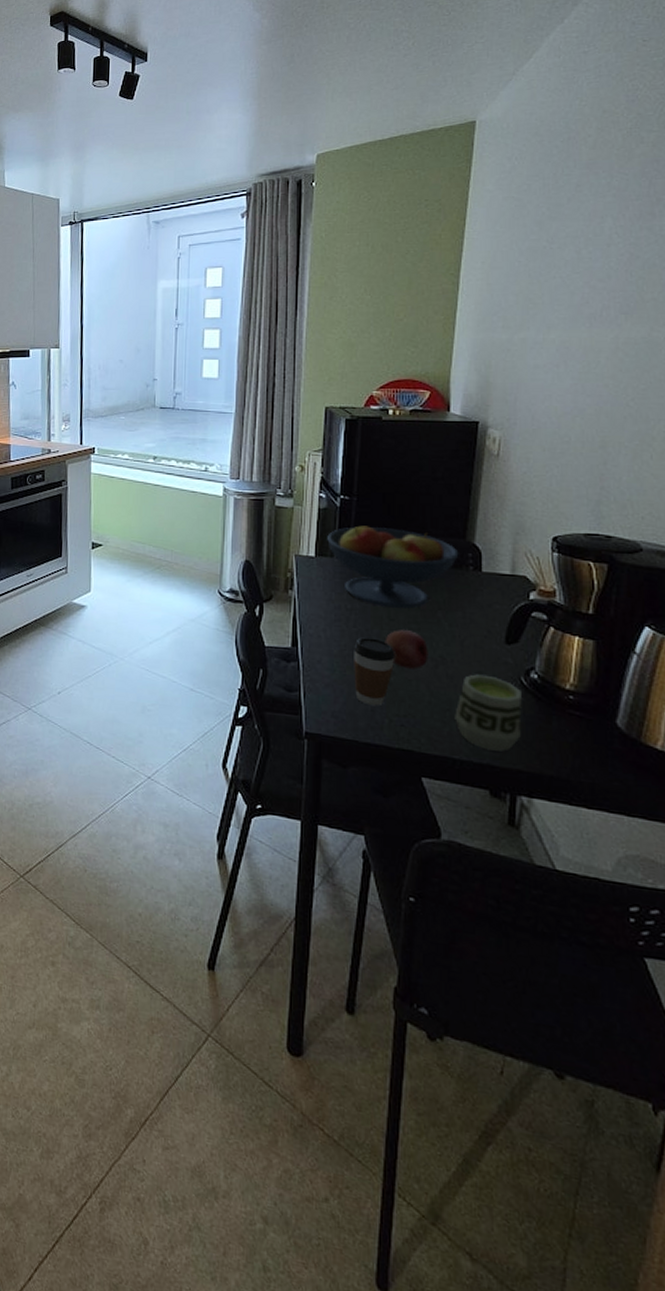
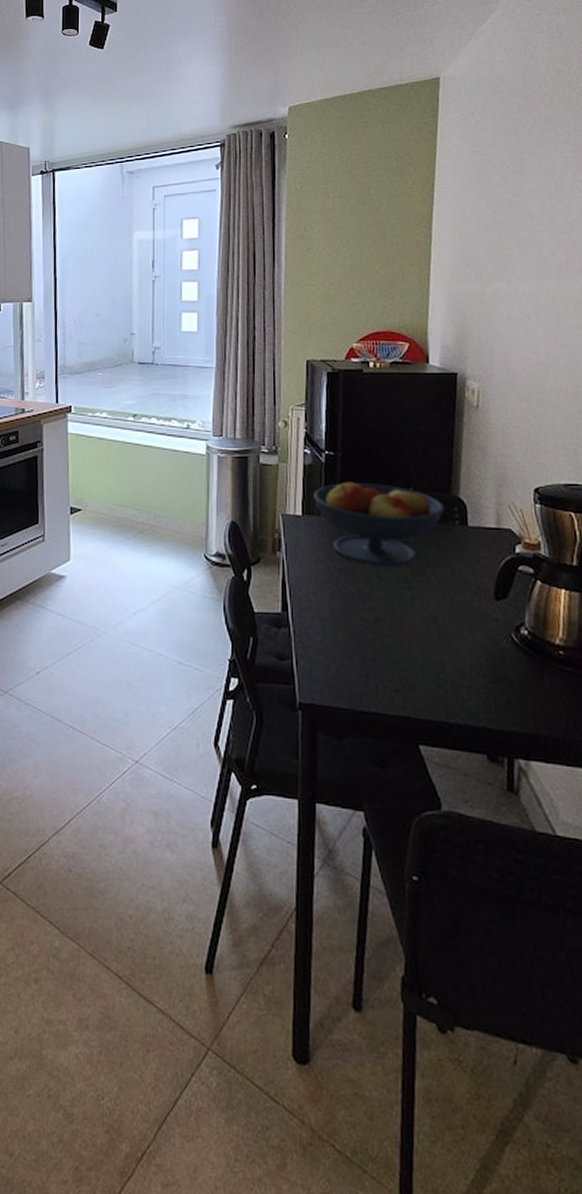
coffee cup: present [354,637,395,706] -> none [345,599,387,671]
fruit: present [385,630,428,669] -> none [375,589,420,630]
cup: present [455,674,522,752] -> none [449,633,516,713]

